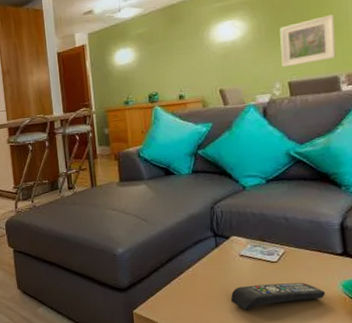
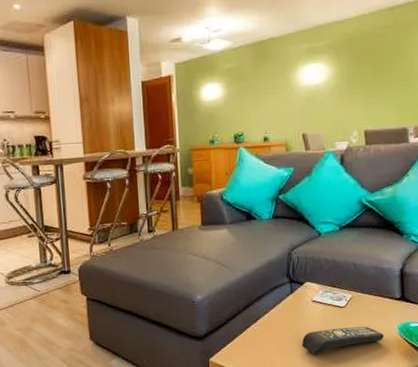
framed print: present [280,14,336,68] -> none [360,67,407,116]

